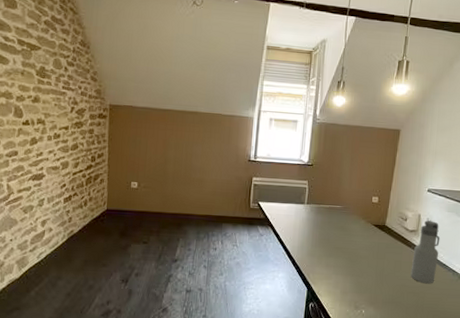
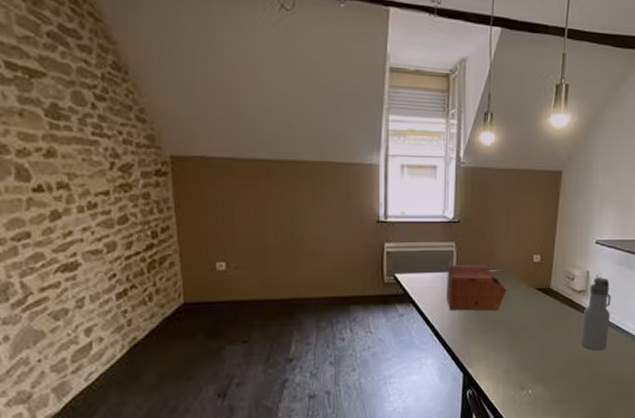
sewing box: none [297,198,348,240] -> present [445,264,507,311]

